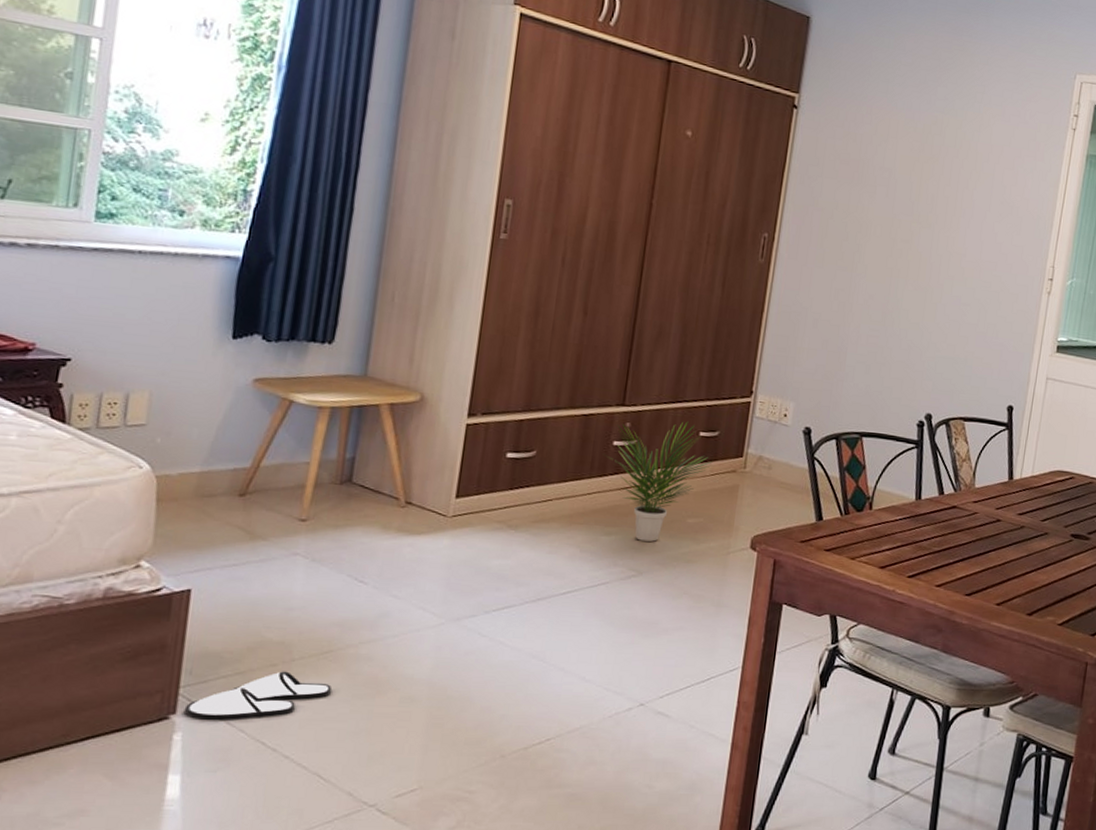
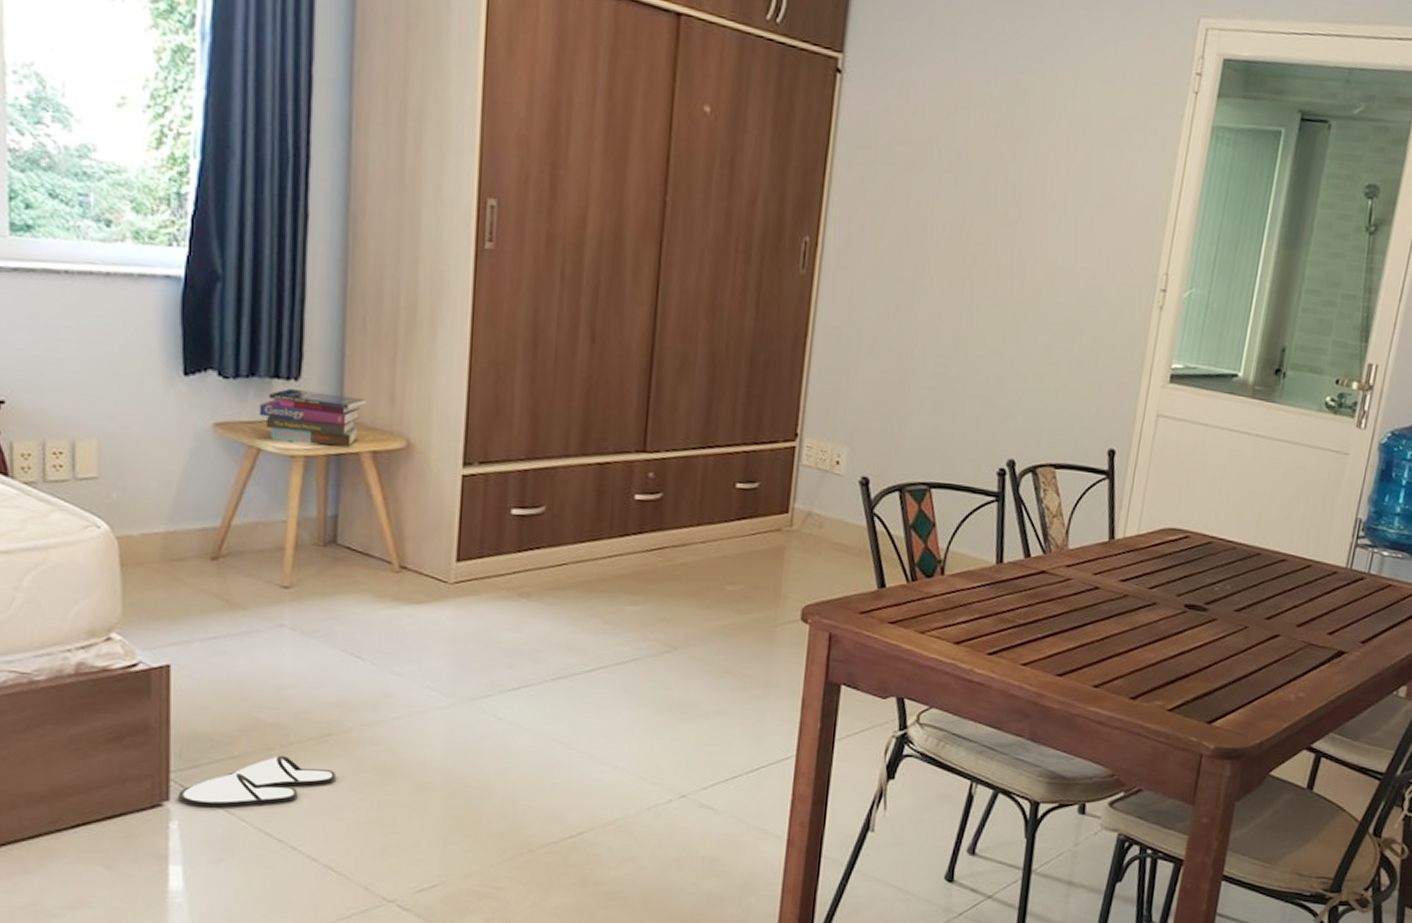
books: none [294,351,389,400] -> present [259,389,366,447]
potted plant: present [606,421,713,543] -> none [626,471,753,613]

